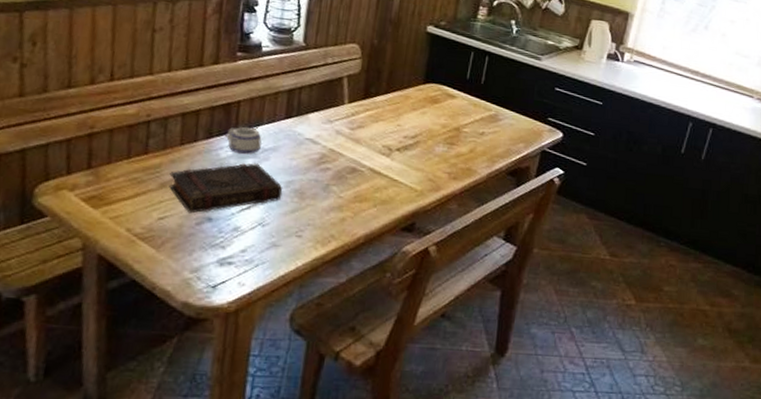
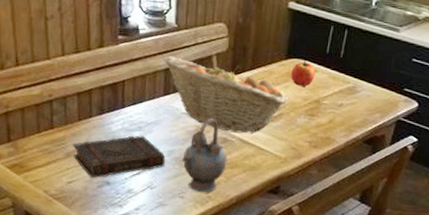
mug: present [226,127,262,155] -> none [116,104,145,128]
fruit basket: none [287,76,426,162] -> present [163,56,289,133]
teapot: none [302,145,356,231] -> present [182,118,227,193]
apple: none [429,86,455,113] -> present [291,60,316,87]

